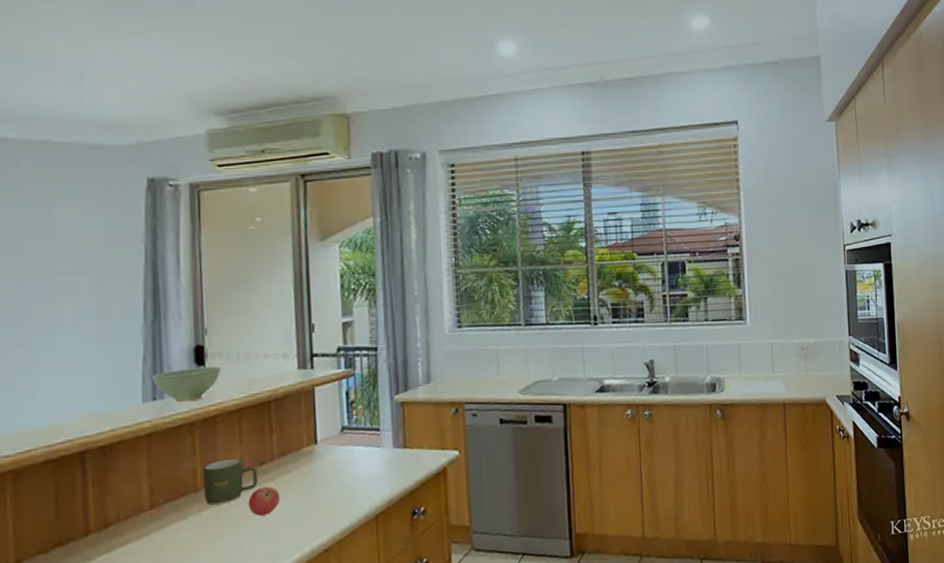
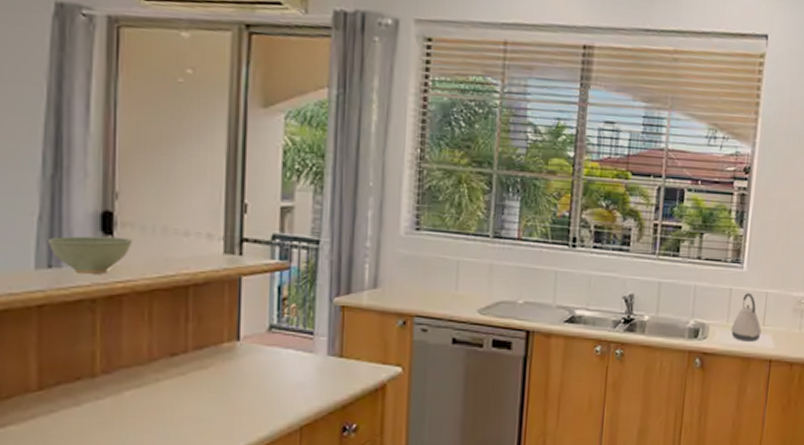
mug: present [203,457,258,506] -> none [103,344,167,394]
fruit: present [248,486,281,516] -> none [154,380,192,412]
kettle: none [744,345,772,390] -> present [731,293,761,342]

